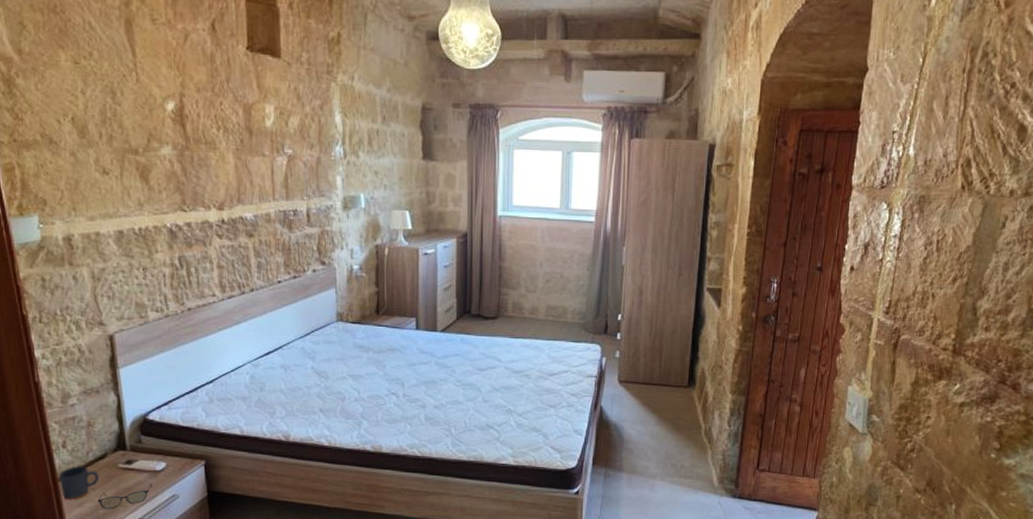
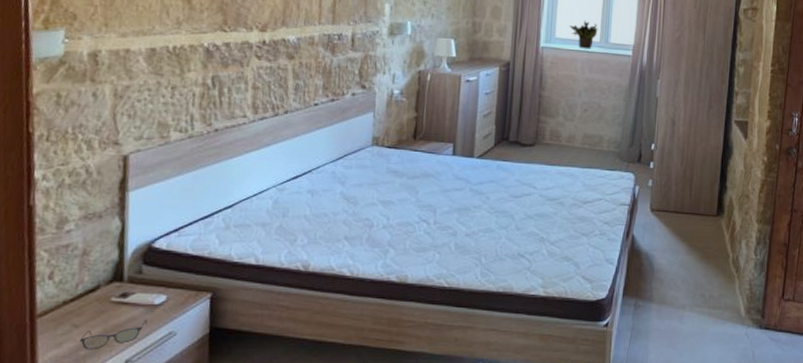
mug: present [58,466,99,500] -> none [37,300,87,340]
potted plant: none [527,185,558,216] -> present [569,20,598,49]

